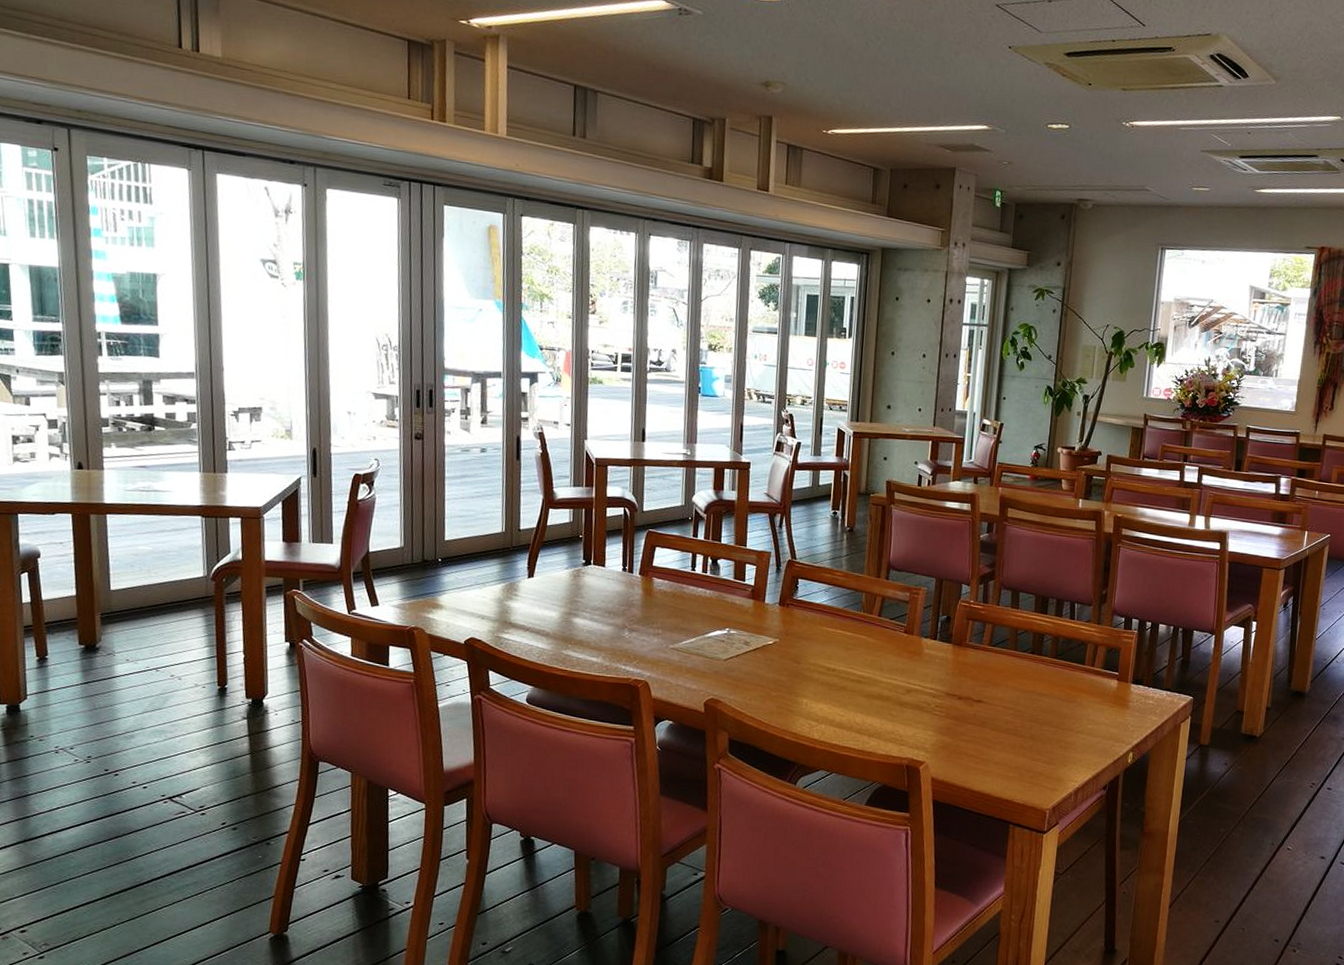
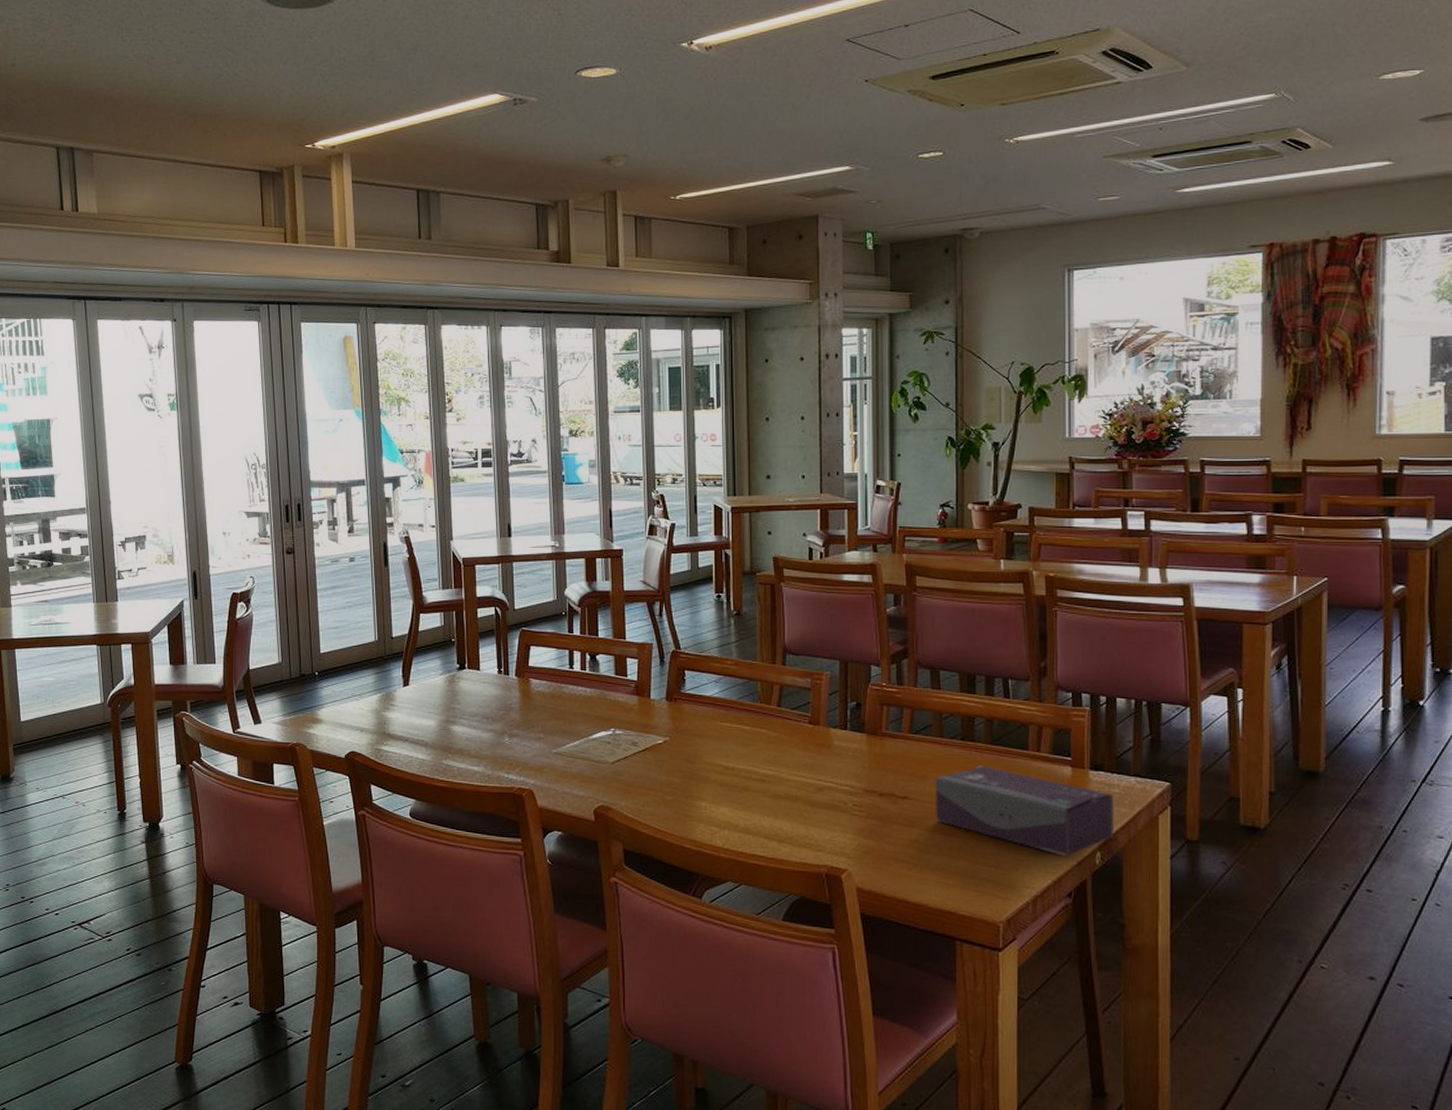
tissue box: none [1004,676,1148,755] -> present [936,766,1113,856]

